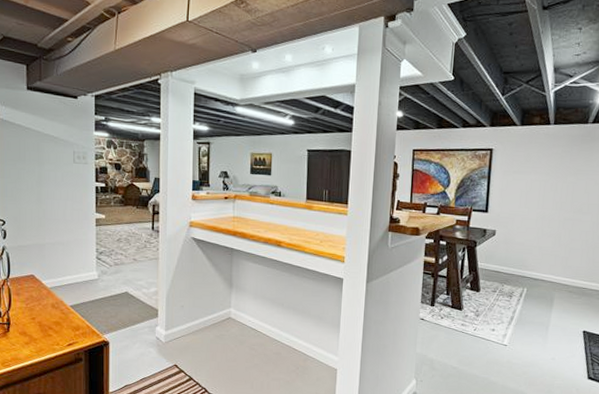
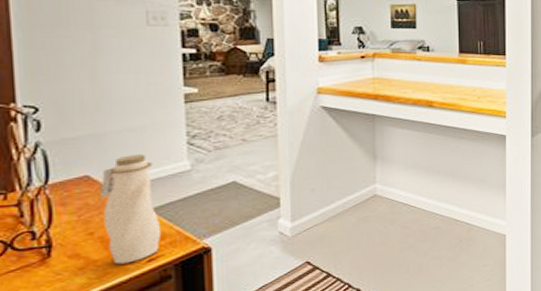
water bottle: none [40,262,77,345] -> present [100,154,162,265]

